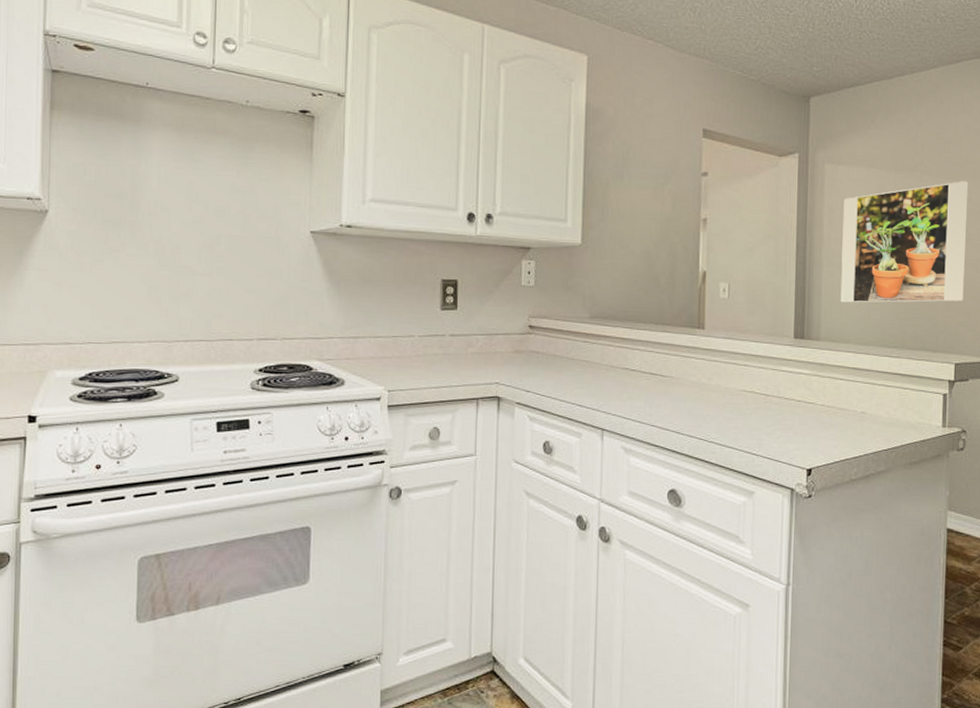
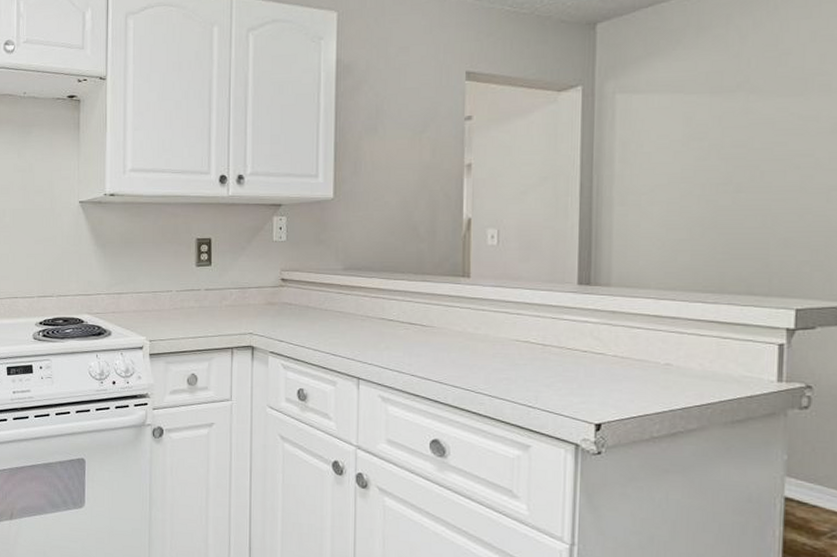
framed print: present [840,181,969,303] -> none [637,97,816,244]

